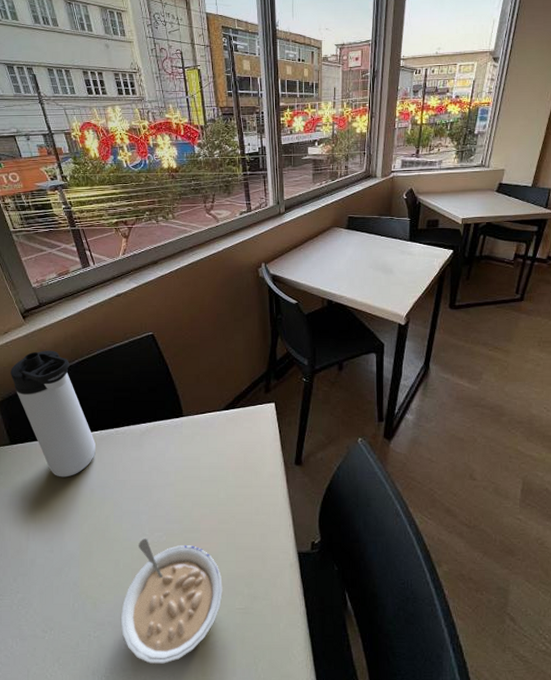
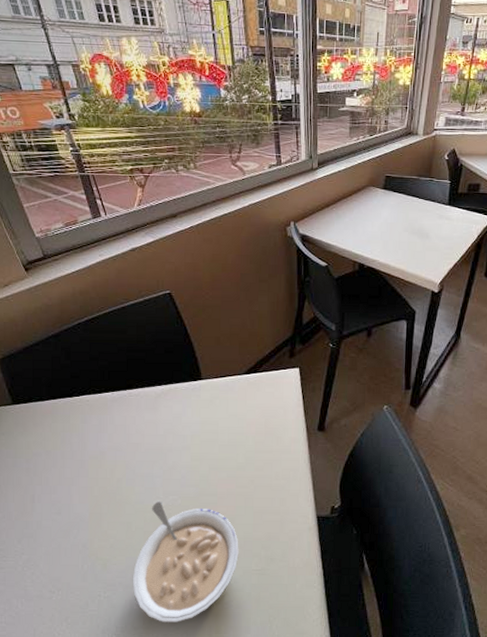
thermos bottle: present [11,350,97,477] -> none [12,306,108,439]

